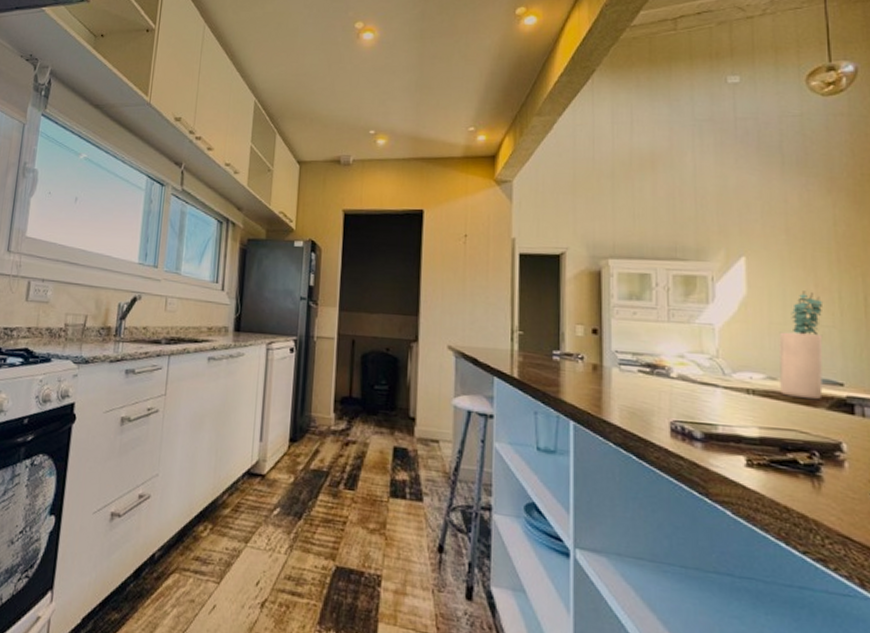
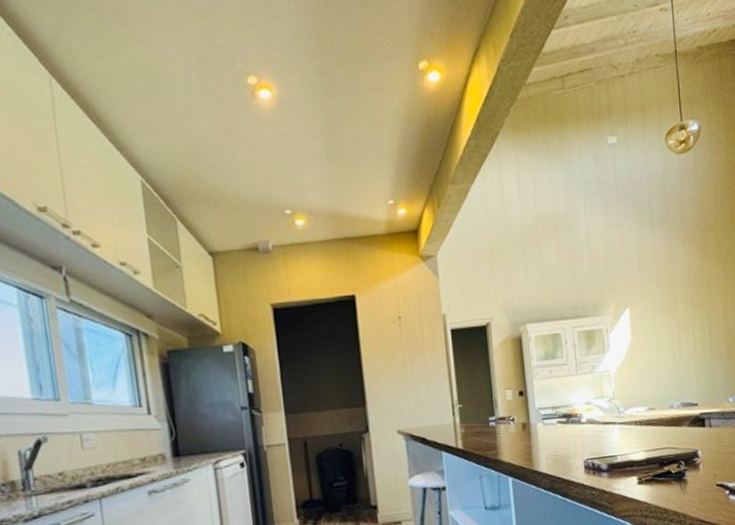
vase: present [779,291,824,400] -> none [655,331,685,422]

